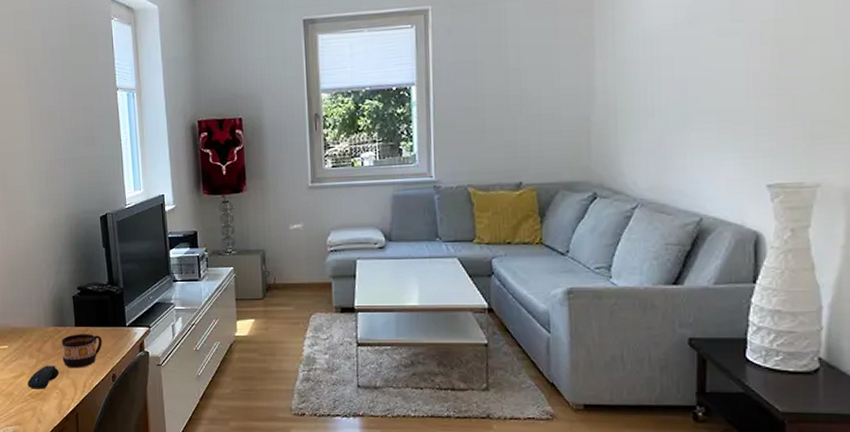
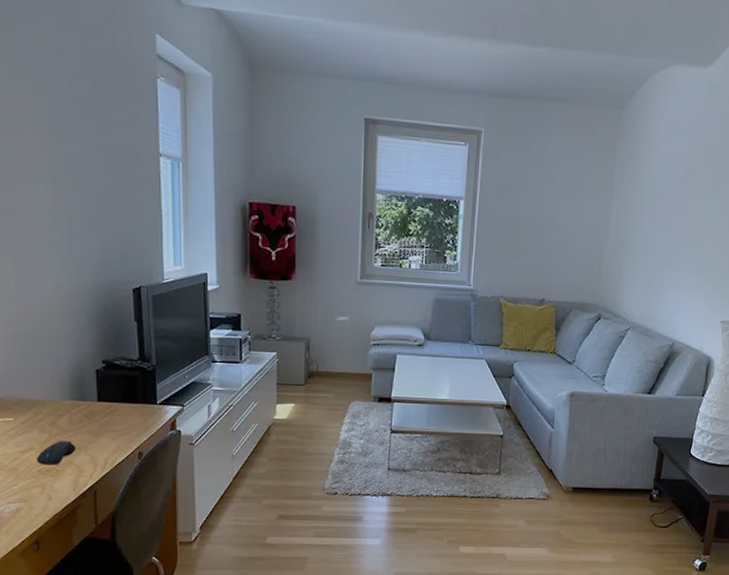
cup: present [61,334,102,368] -> none [80,409,128,445]

